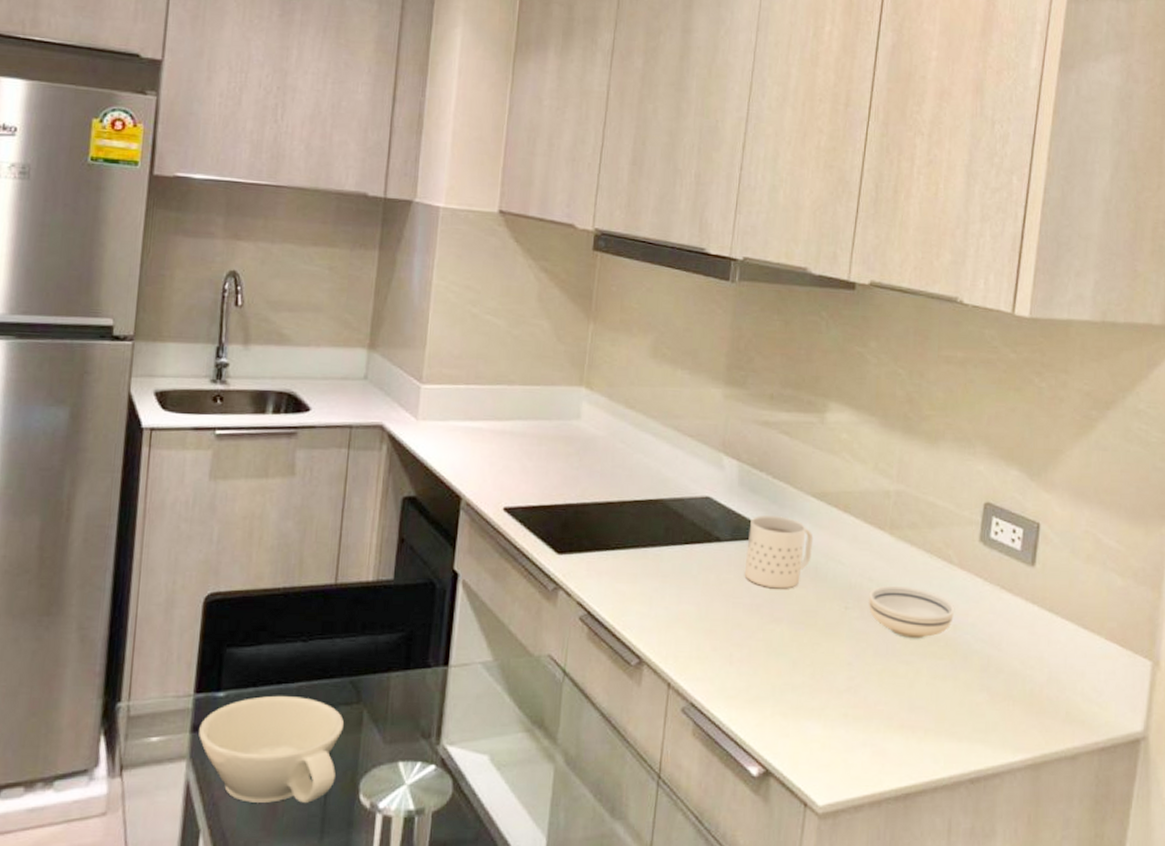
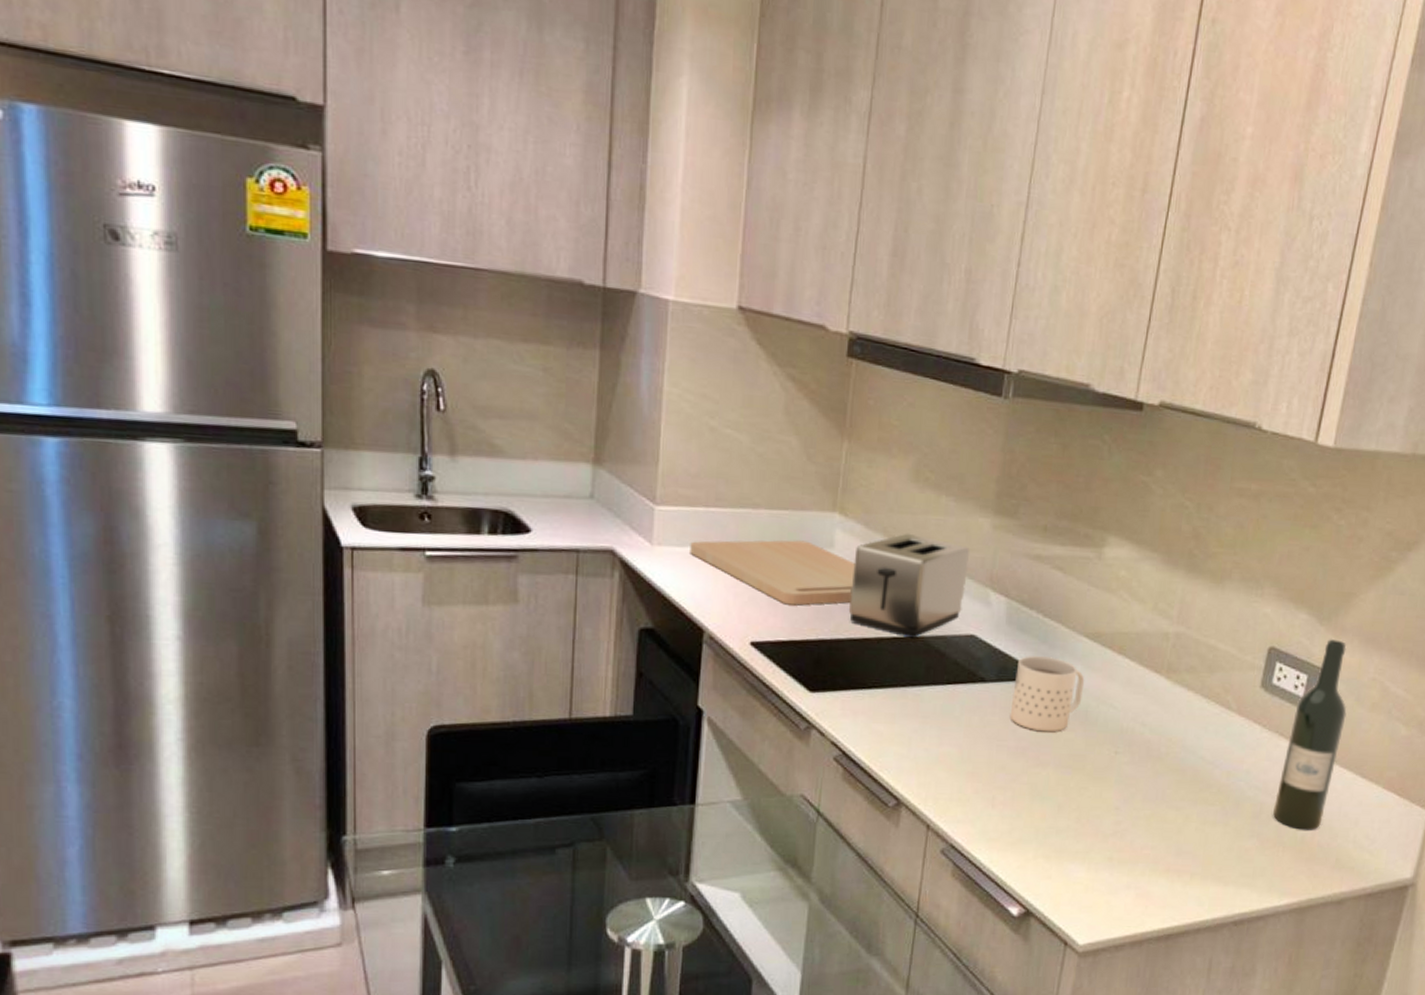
cup: present [199,695,345,803] -> none [433,831,587,936]
cutting board: none [451,412,600,473] -> present [690,540,855,606]
toaster: none [593,403,704,500] -> present [848,533,971,637]
bowl: present [869,585,955,638] -> none [1140,730,1230,784]
wine bottle: none [1001,493,1063,683] -> present [1273,638,1347,830]

